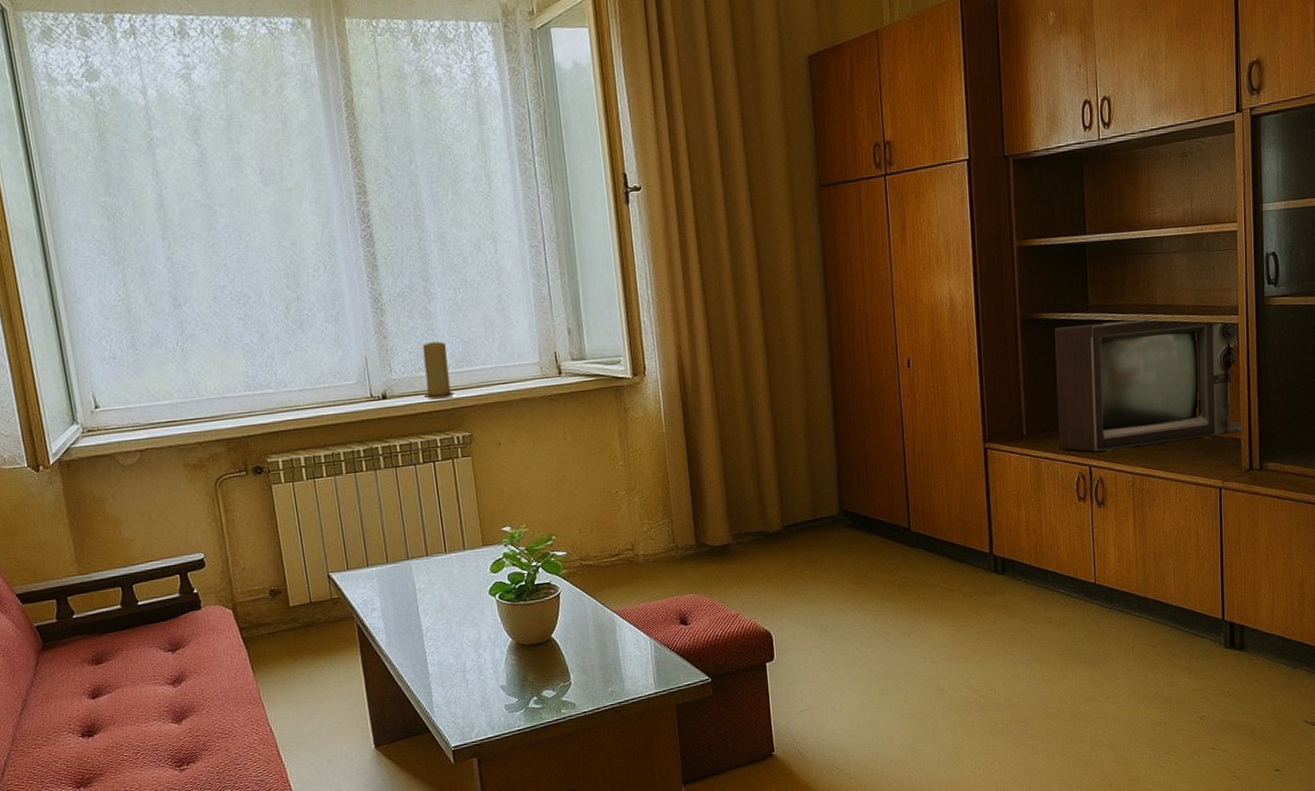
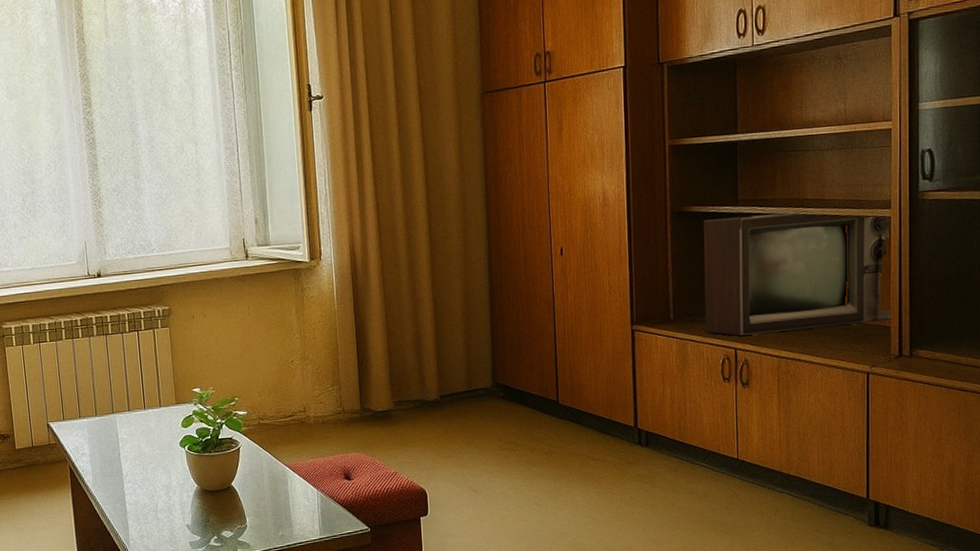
candle: present [422,341,454,400] -> none [131,229,157,278]

